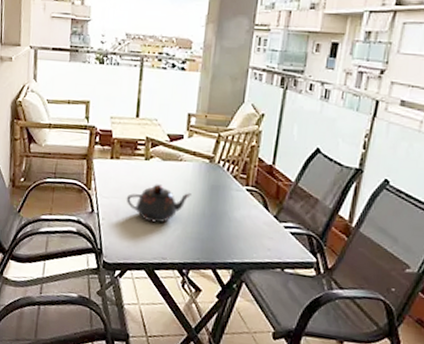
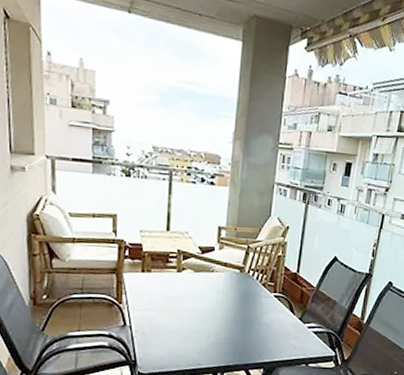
teapot: present [126,184,191,223] -> none [159,294,224,332]

